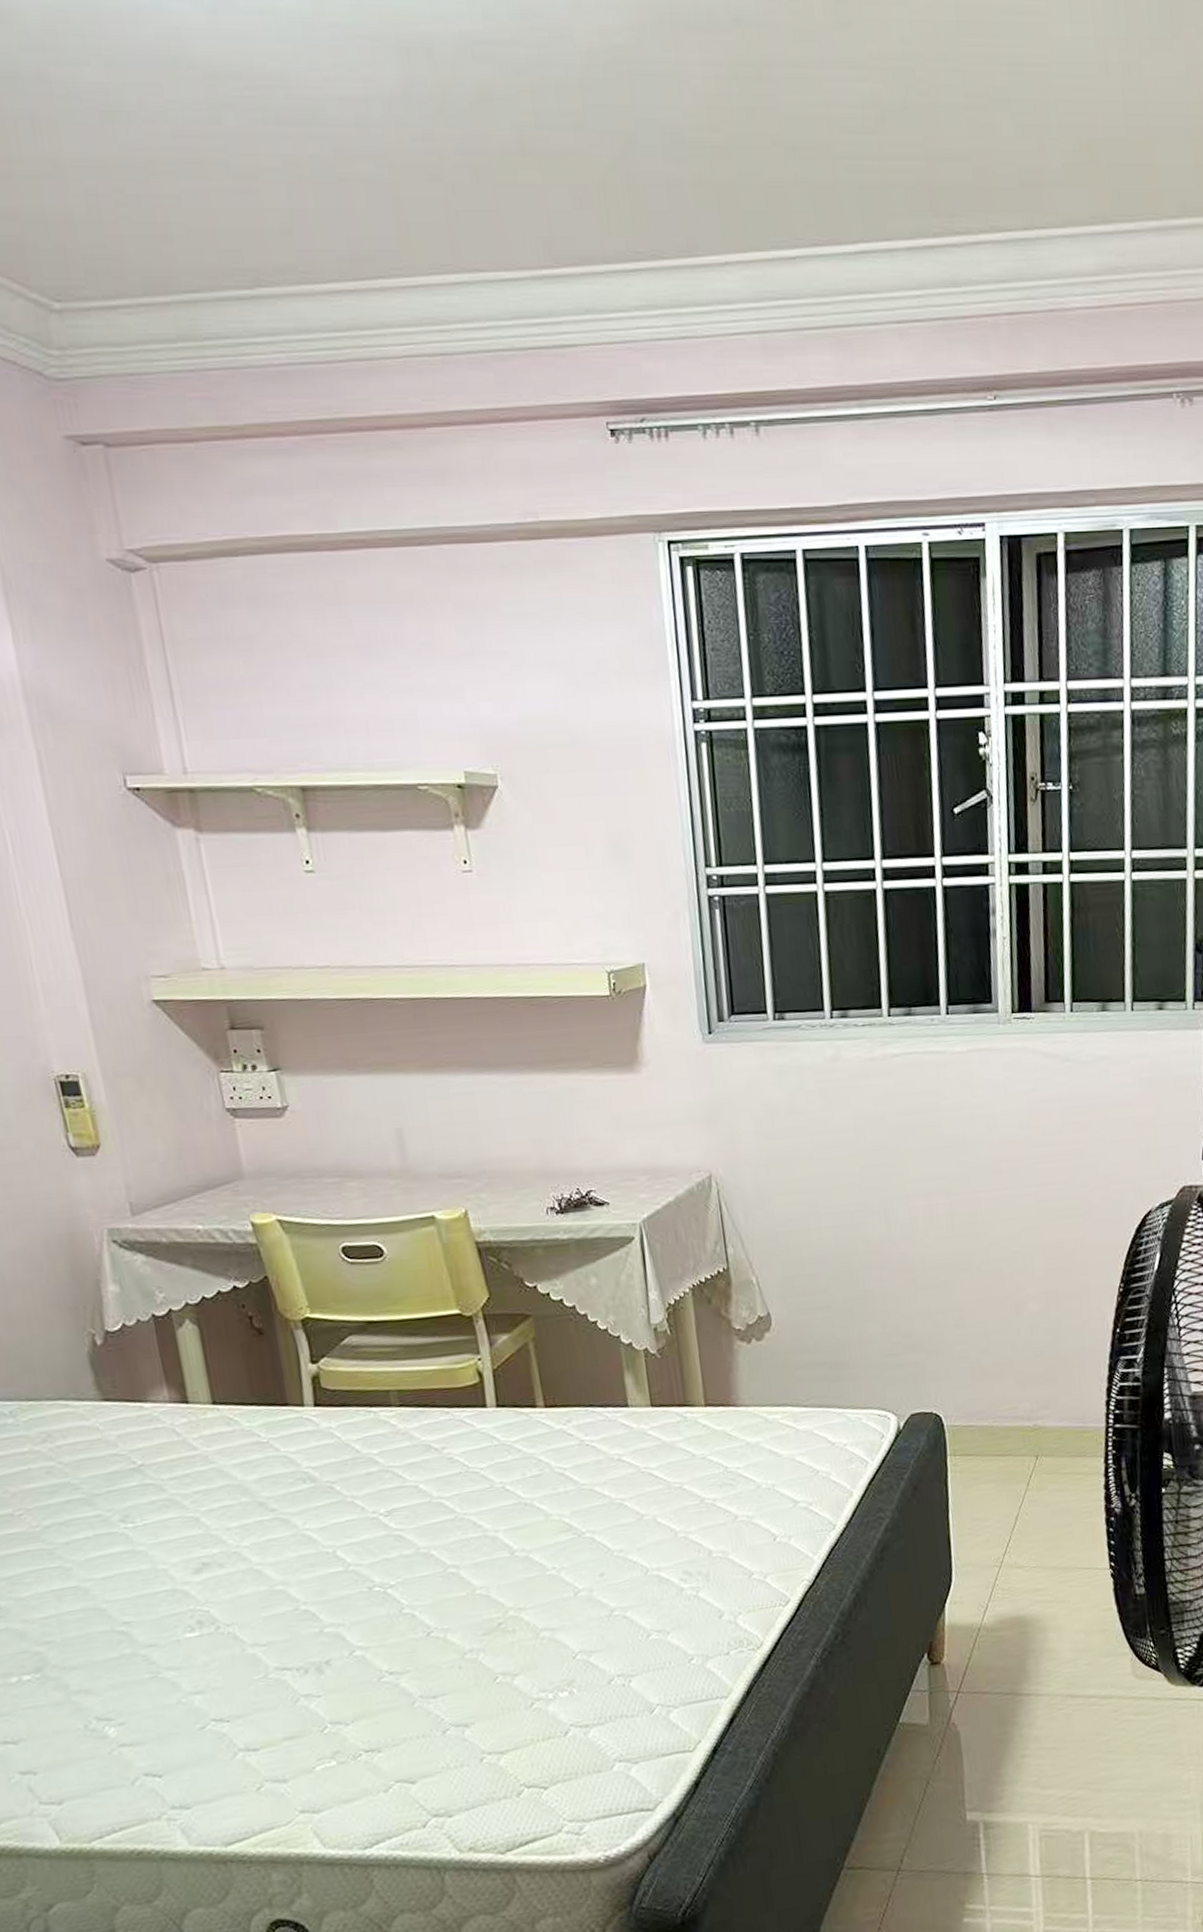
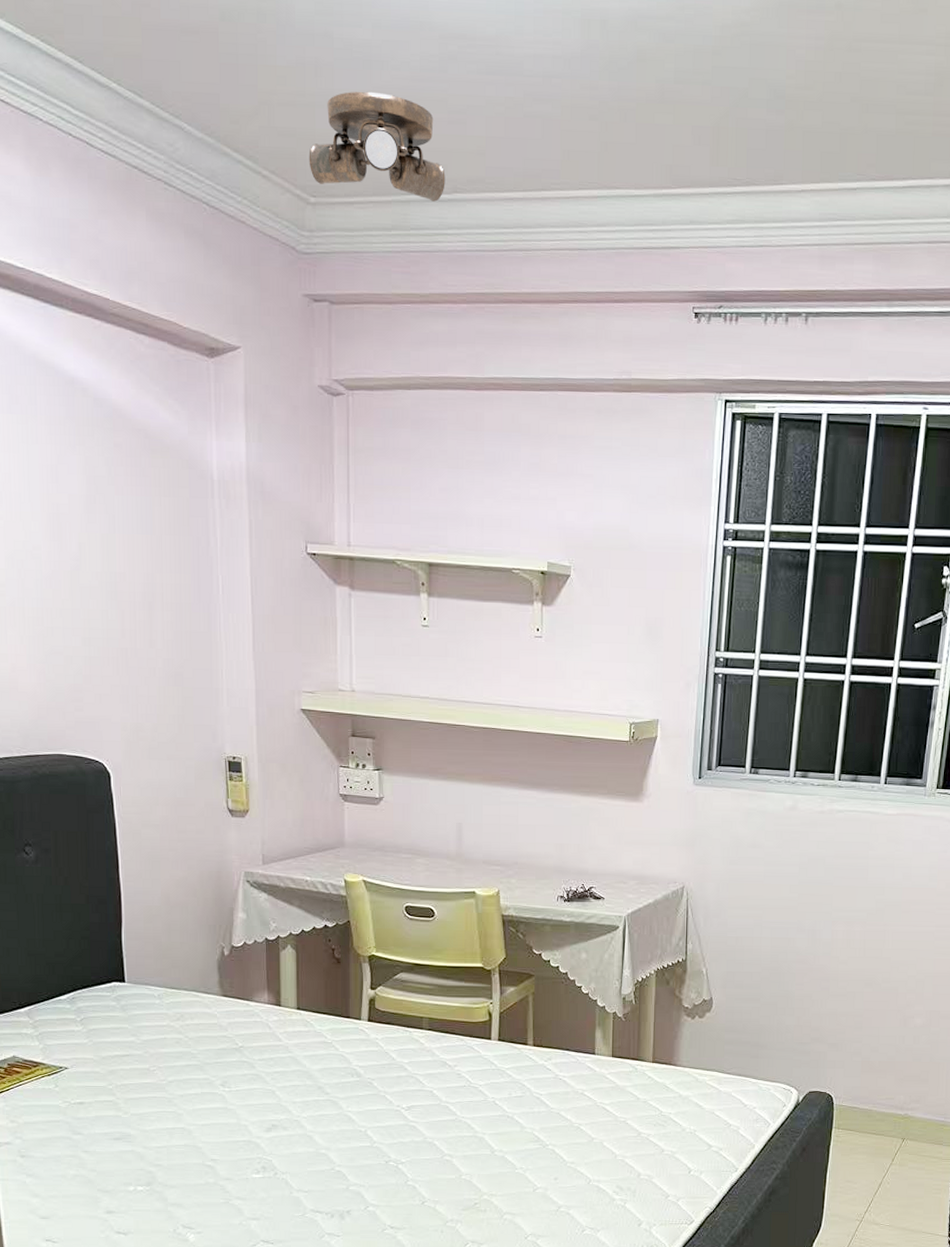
ceiling light: none [41,154,244,300] -> present [308,91,445,202]

